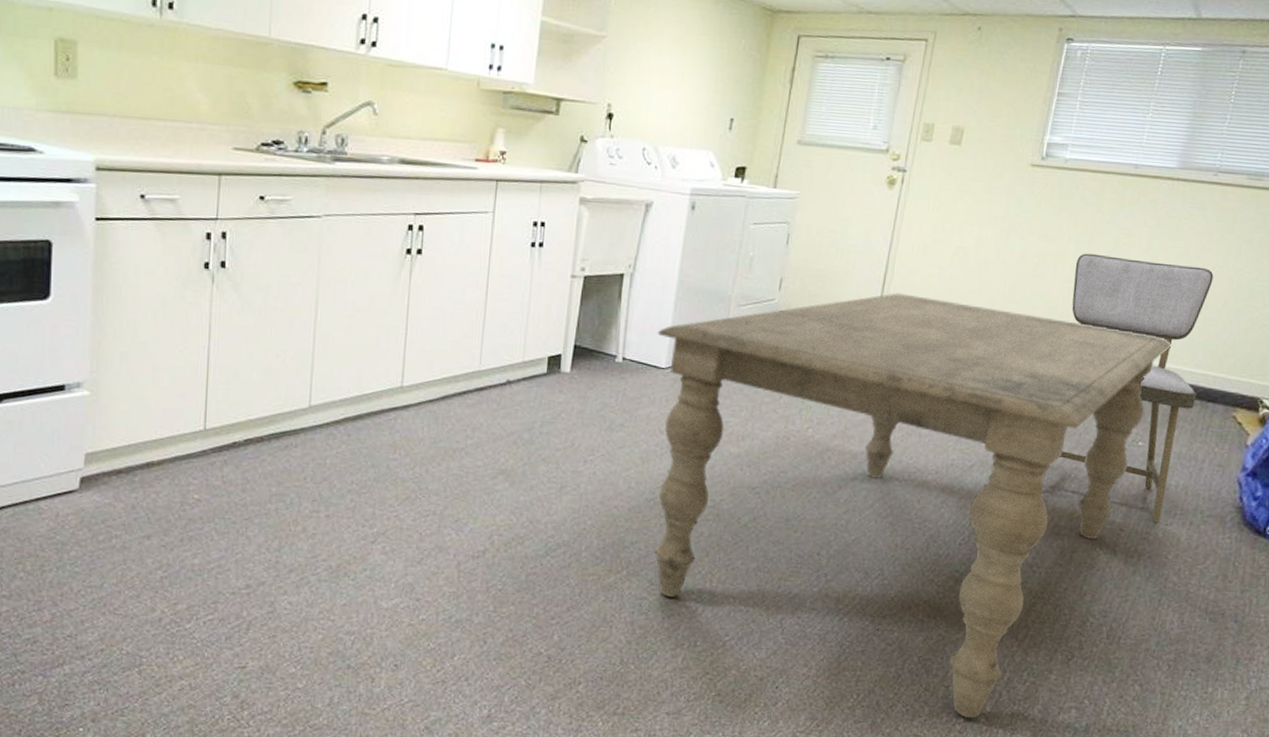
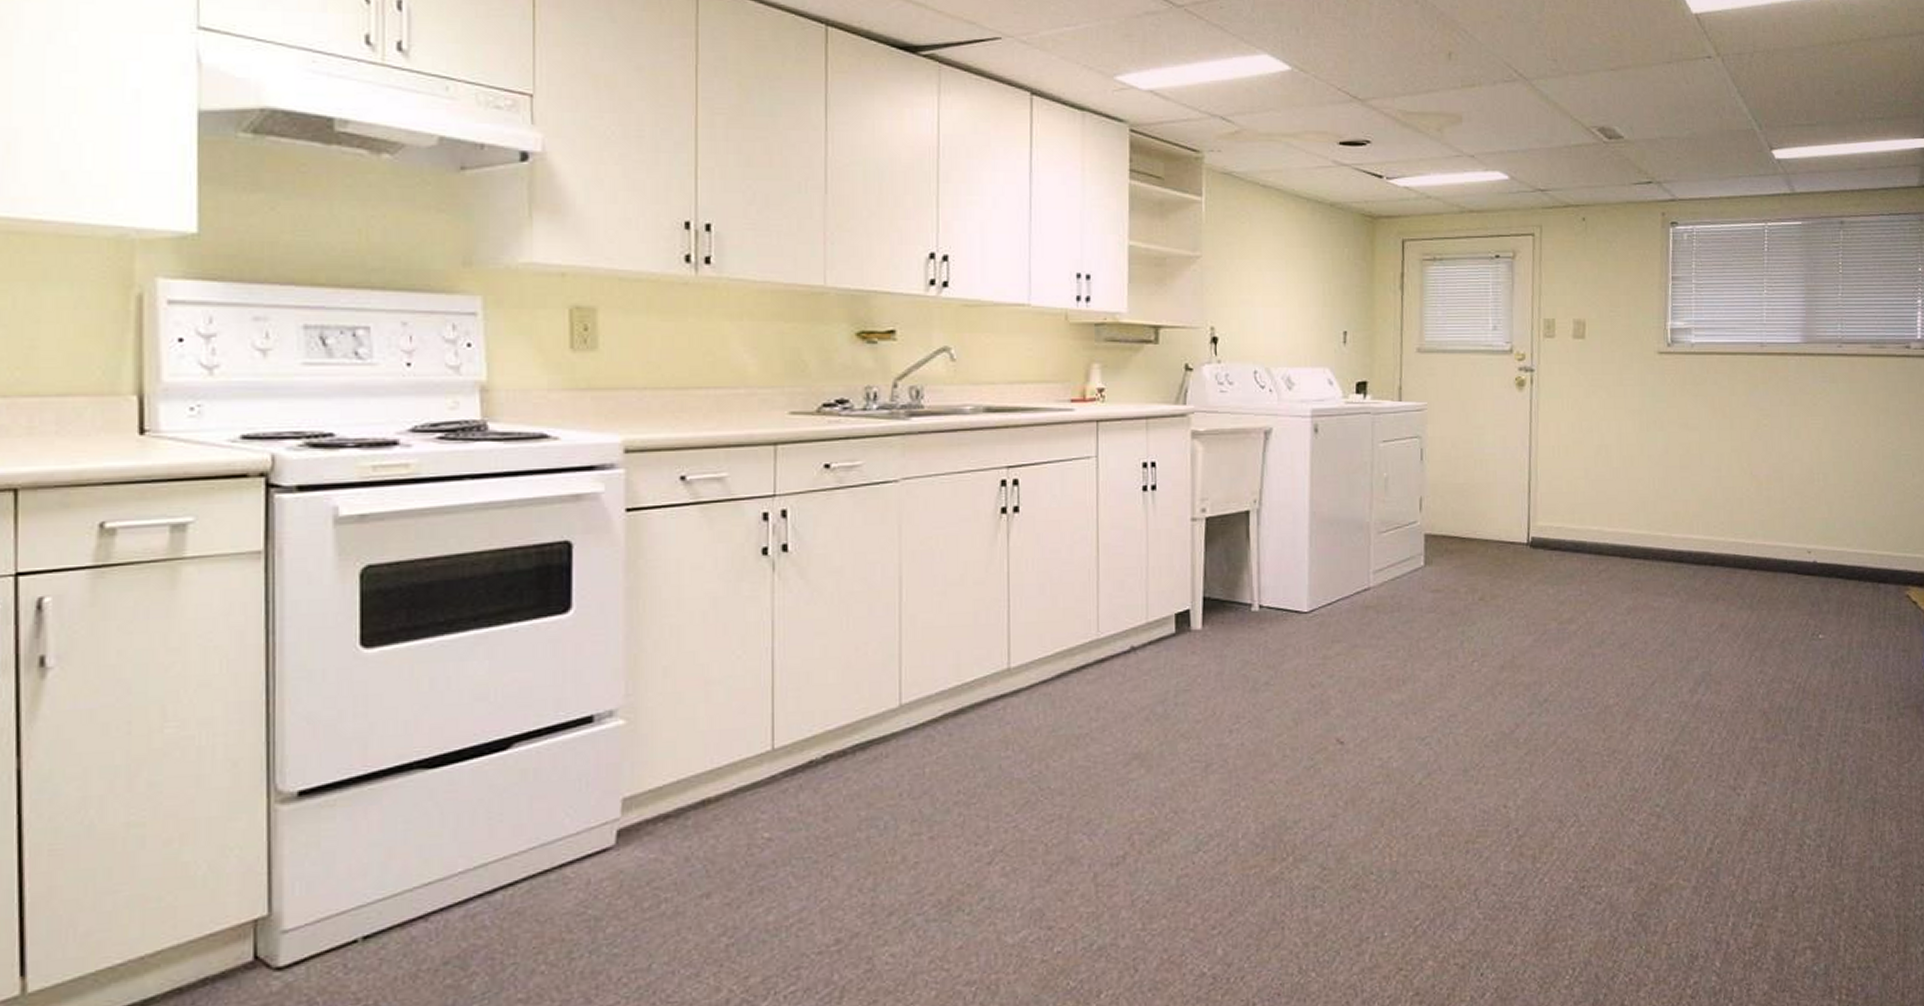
dining table: present [654,293,1171,719] -> none [1294,501,1831,979]
dining chair: present [1059,253,1214,524] -> none [1720,438,1867,723]

